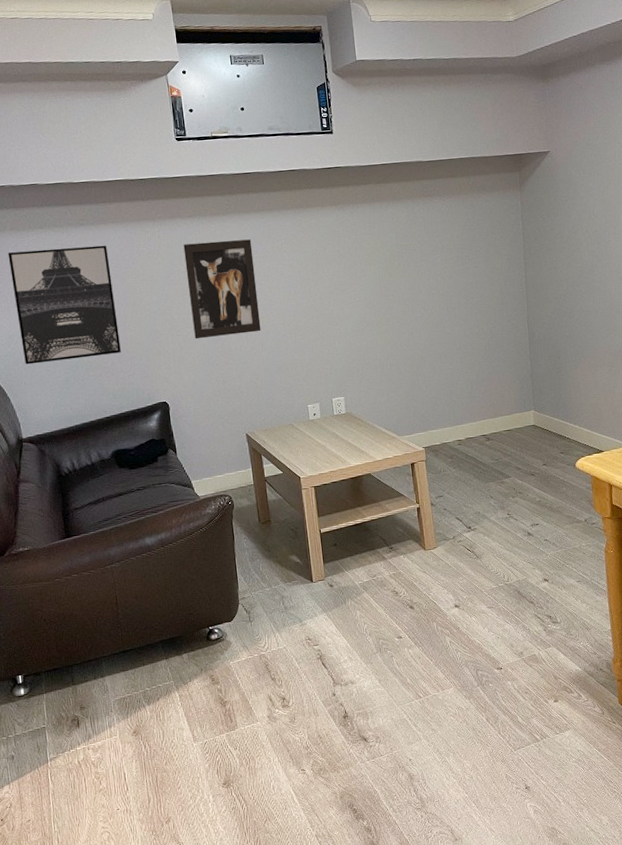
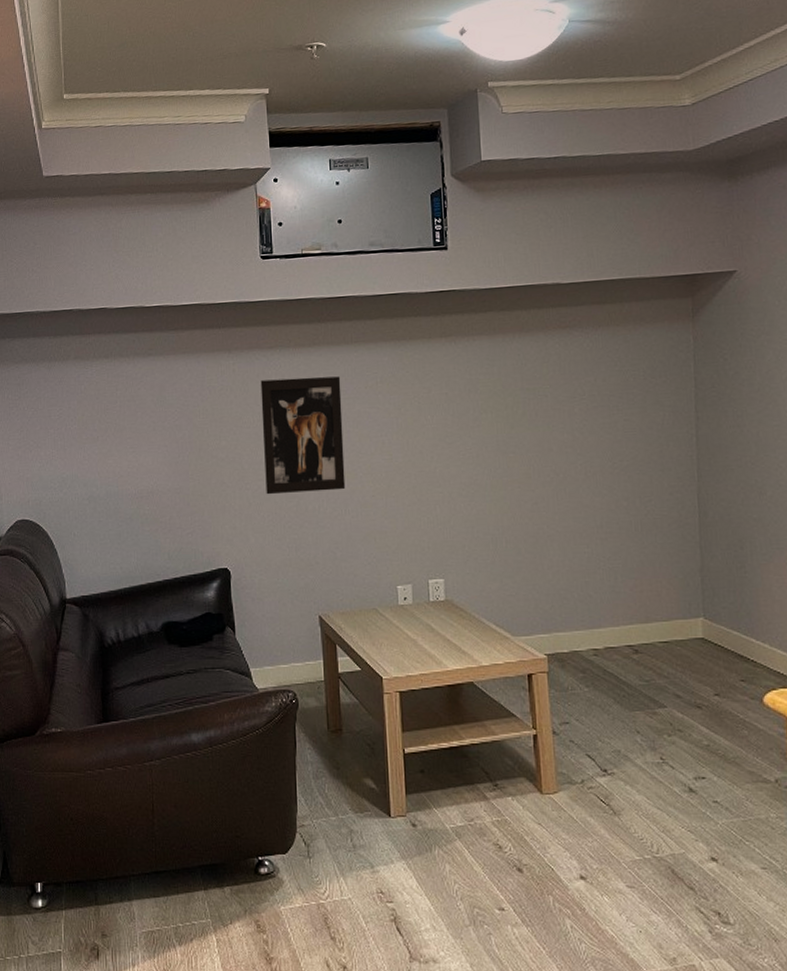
wall art: present [7,245,121,365] -> none [69,379,181,513]

